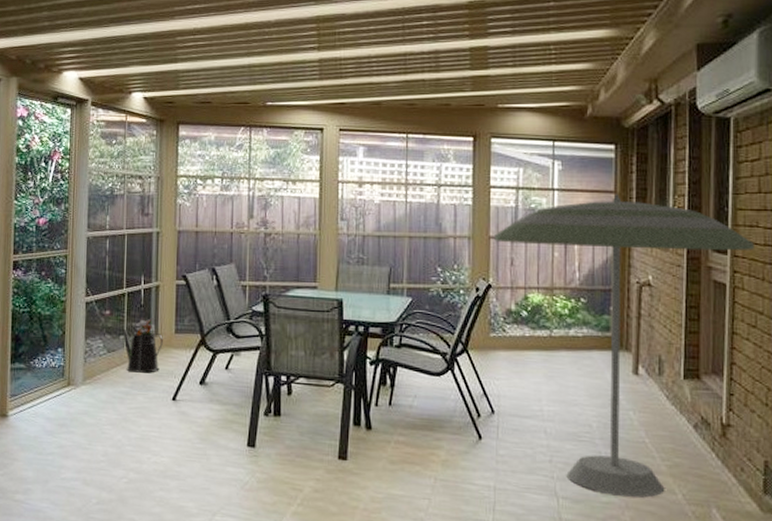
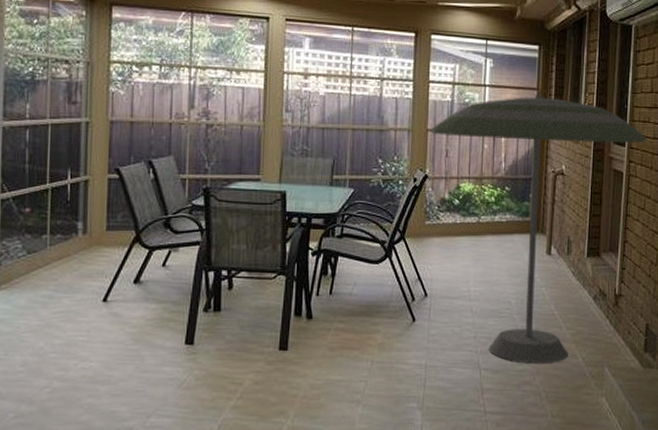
watering can: present [122,319,163,373] -> none [45,216,93,274]

